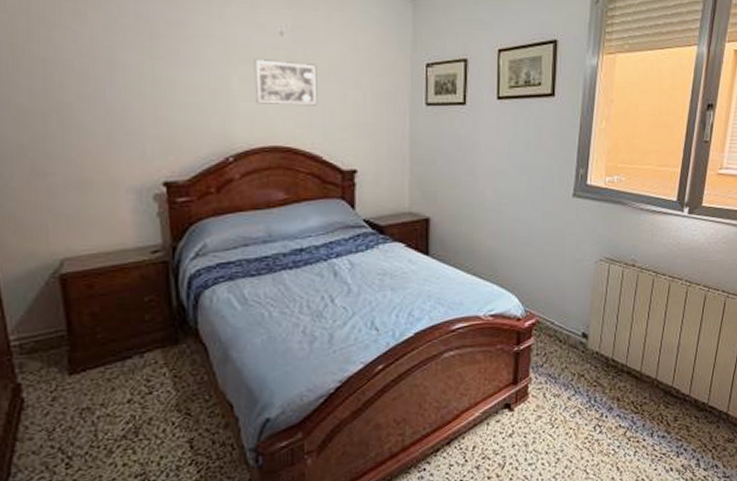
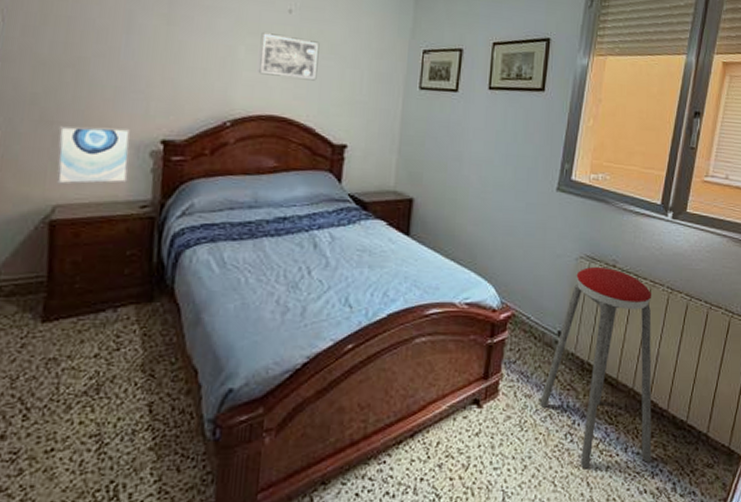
wall art: none [53,173,134,237] -> present [56,125,131,185]
music stool: none [569,267,676,456] -> present [540,266,652,469]

